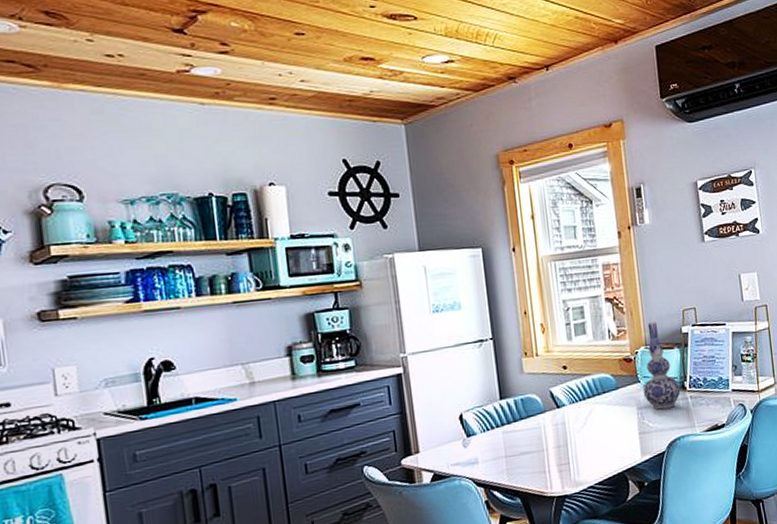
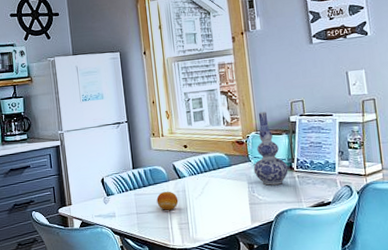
fruit: none [530,425,557,450] -> present [156,191,179,210]

